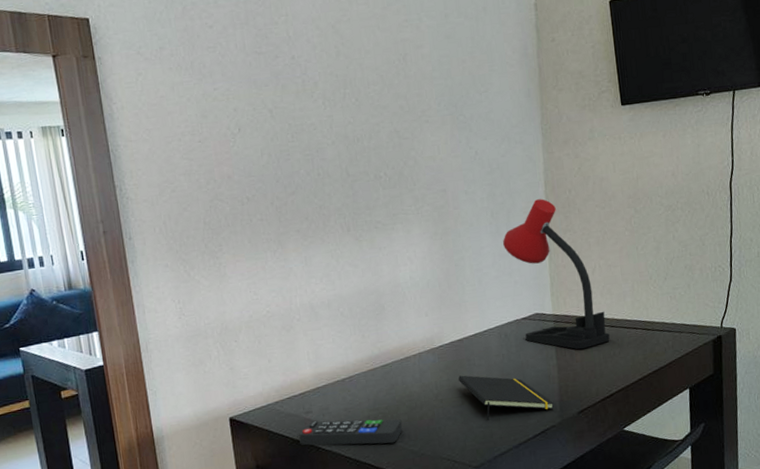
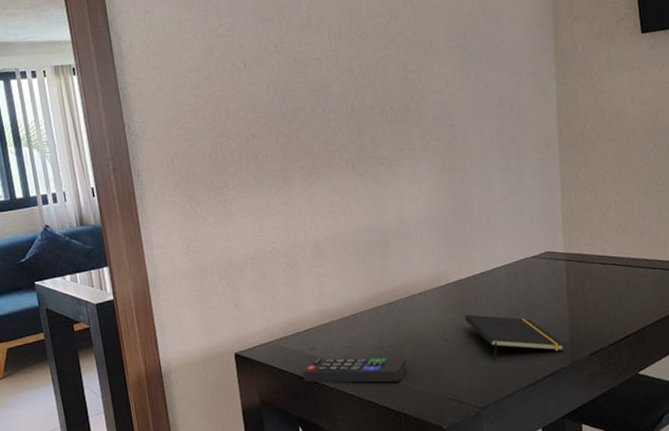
desk lamp: present [503,199,610,350] -> none [513,132,625,290]

